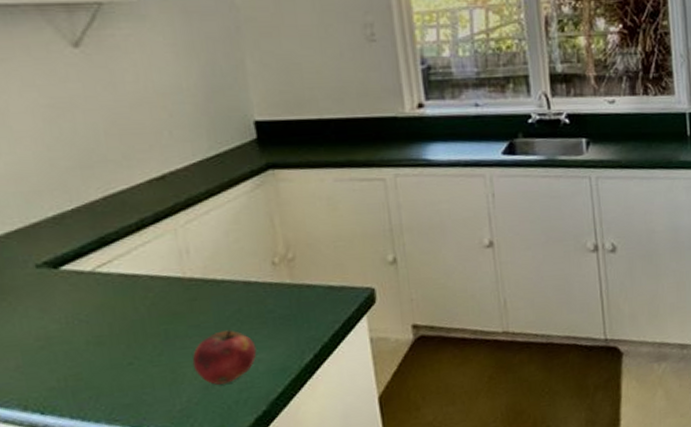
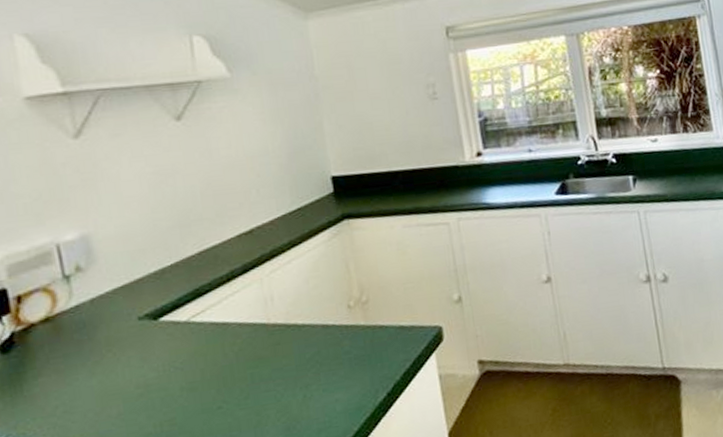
fruit: present [192,330,257,385] -> none [275,371,334,426]

